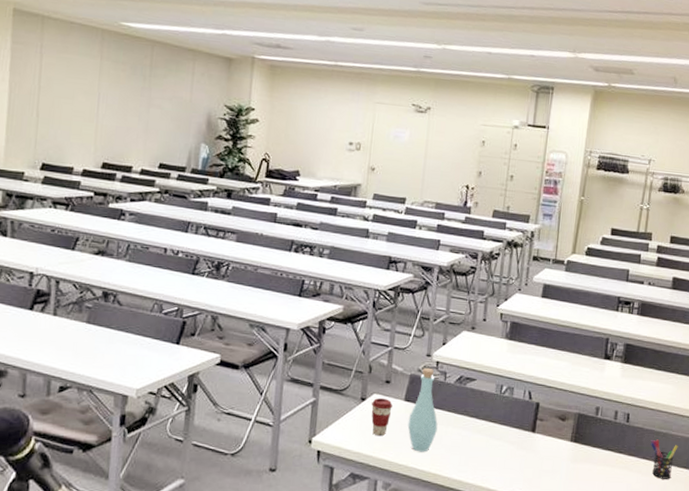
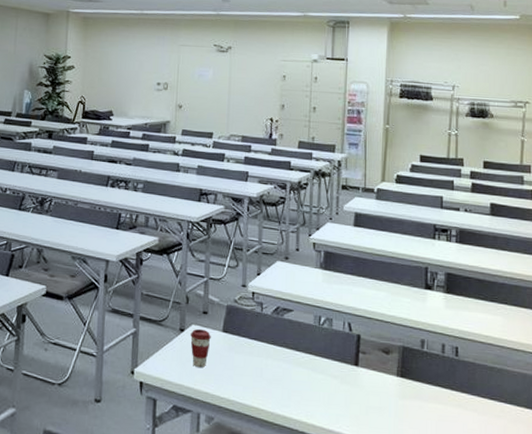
bottle: present [407,367,438,452] -> none [227,298,257,385]
pen holder: present [650,439,678,479] -> none [484,375,516,420]

